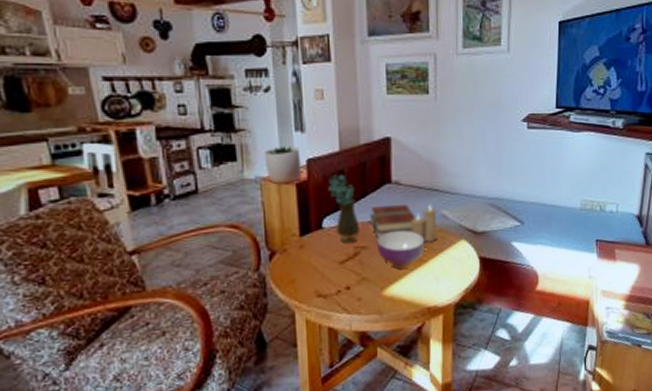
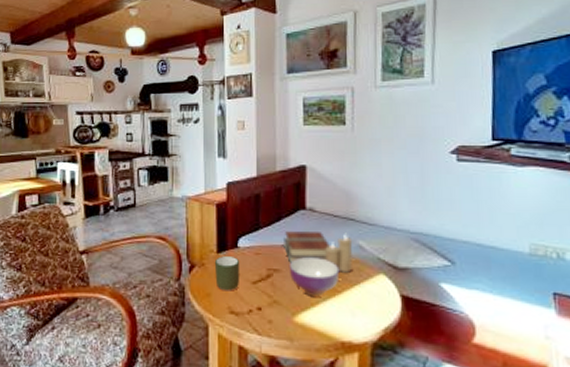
planter: present [264,146,302,184] -> none [190,170,222,203]
mug: none [297,238,326,276] -> present [214,256,240,291]
vase: present [328,173,360,244] -> none [245,196,273,265]

